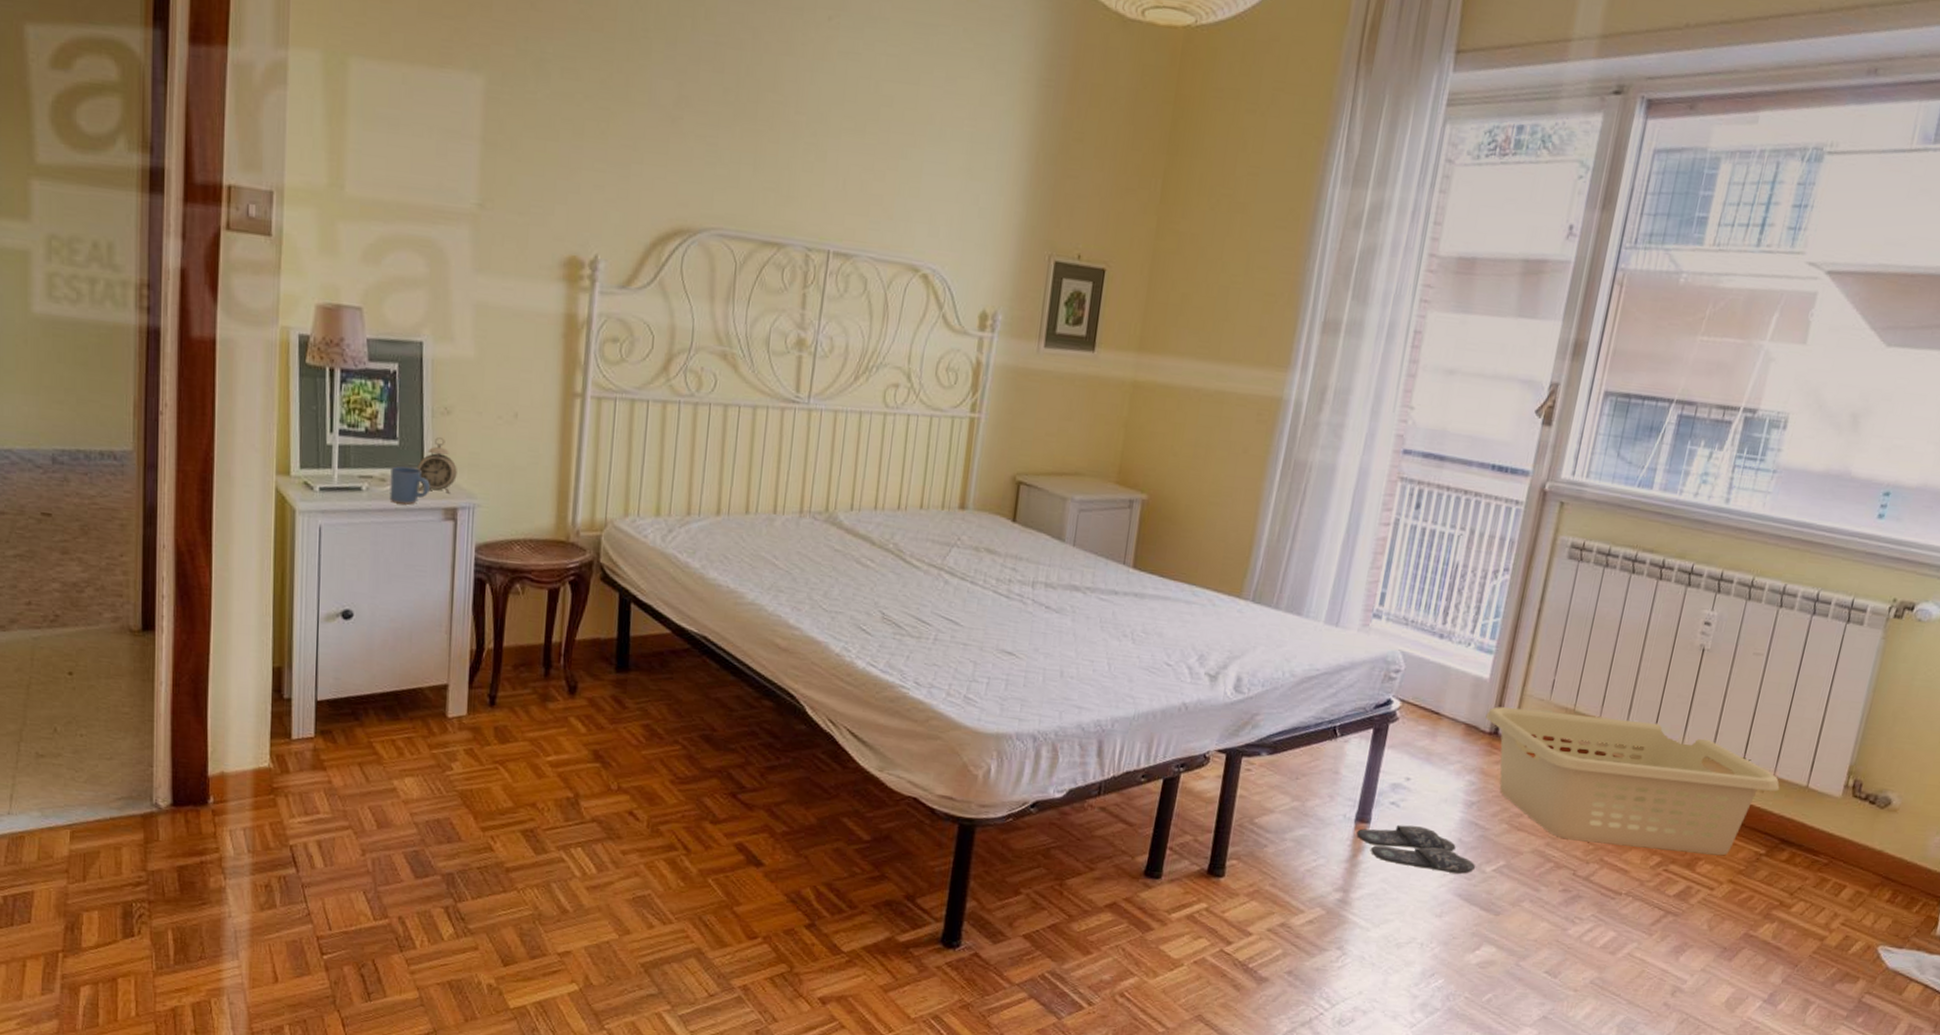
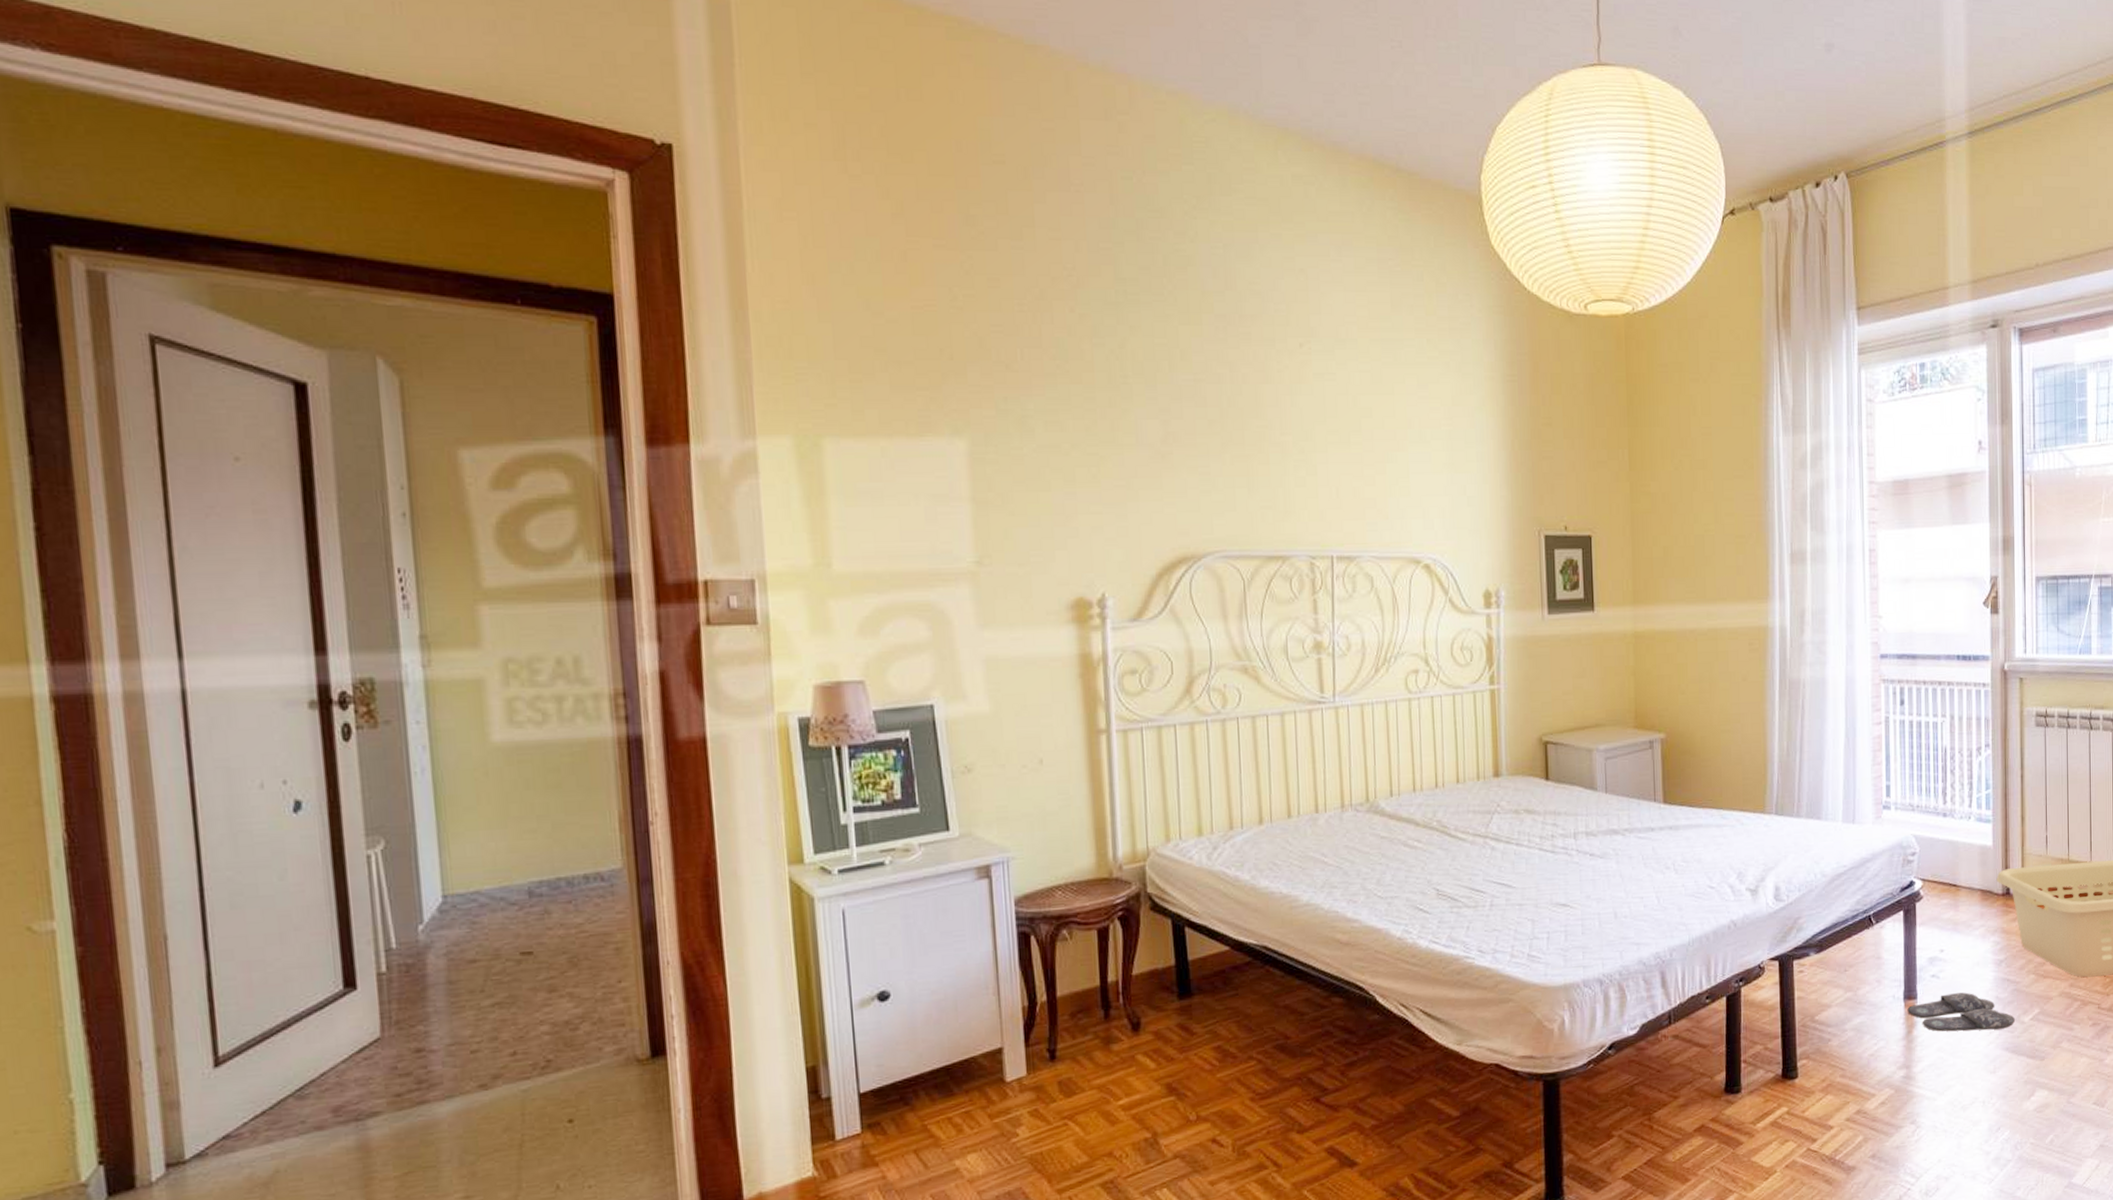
mug: present [389,465,430,505] -> none [914,831,959,872]
alarm clock: present [417,437,457,495] -> none [942,797,986,855]

